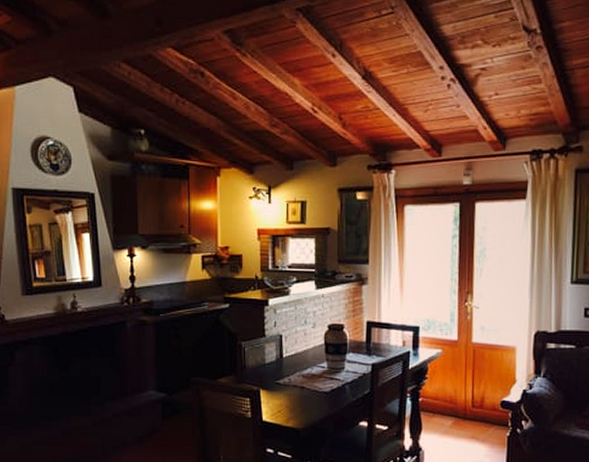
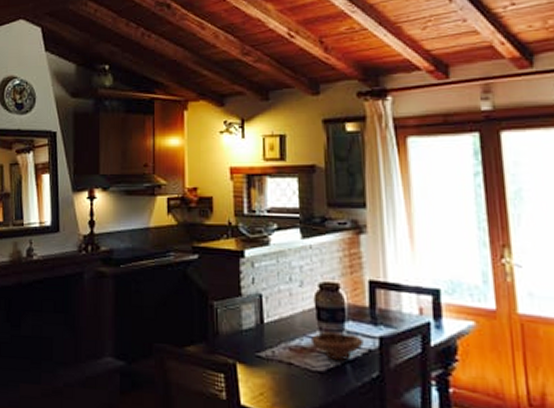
bowl: none [319,362,361,382] -> present [310,332,365,360]

